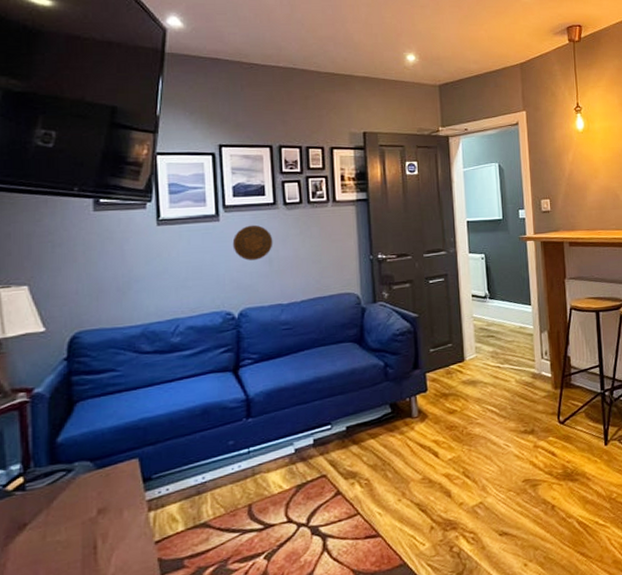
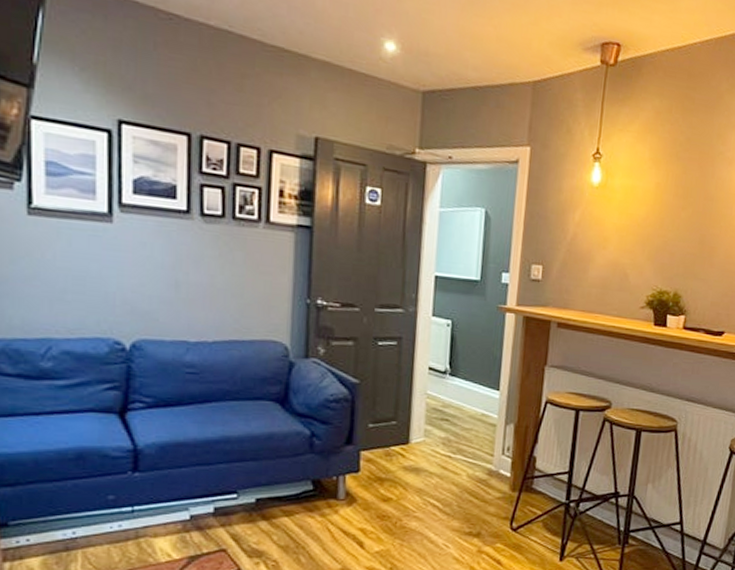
decorative plate: present [232,225,273,260] -> none [128,234,183,281]

